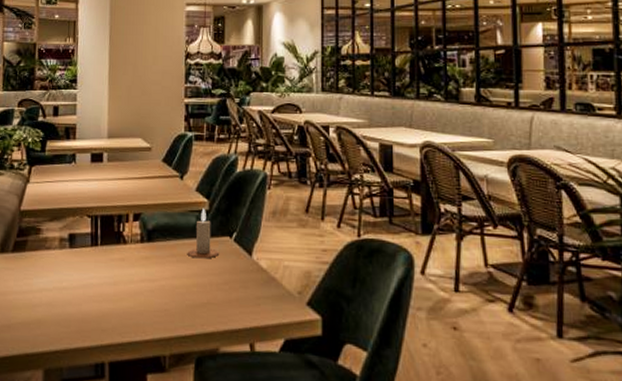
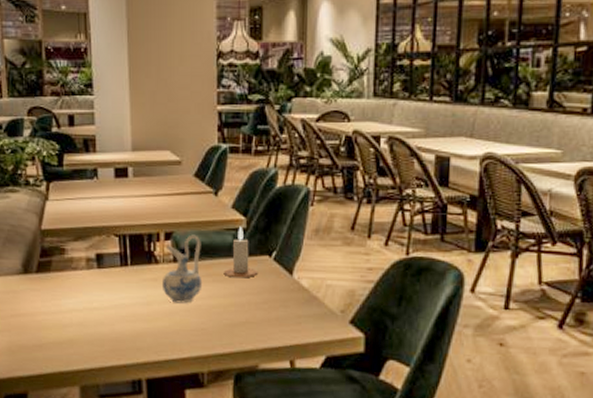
ceramic pitcher: none [128,216,167,284] -> present [161,234,203,304]

